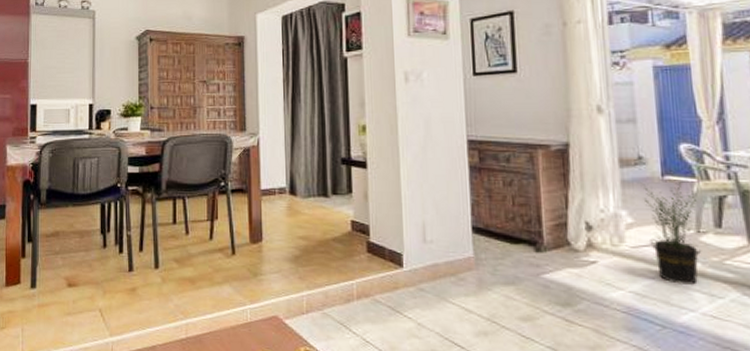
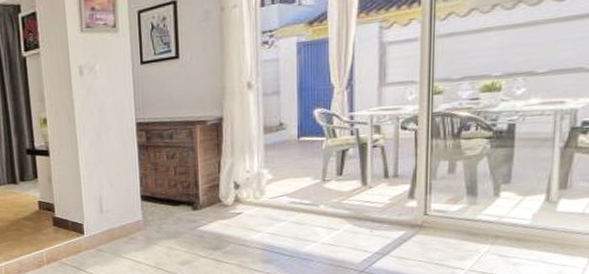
potted plant: present [642,181,702,285] -> none [281,141,325,223]

